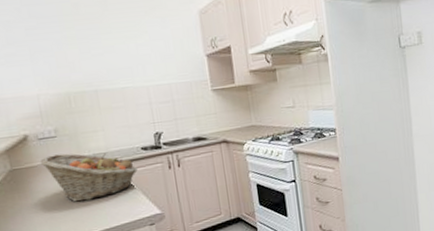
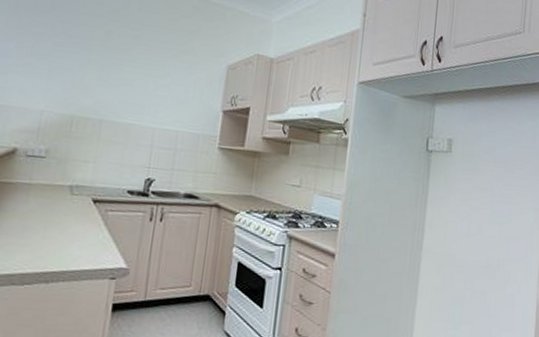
fruit basket: present [40,153,138,202] -> none [19,175,117,235]

